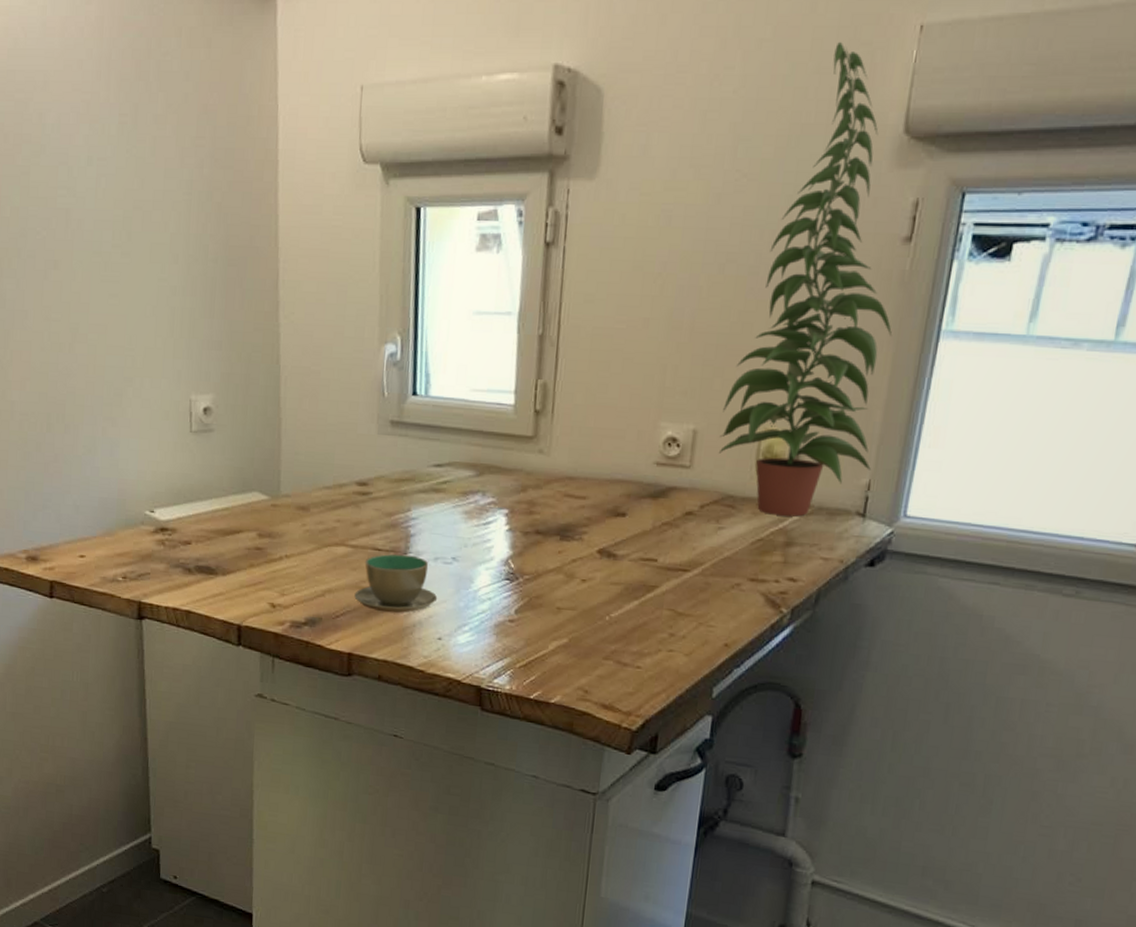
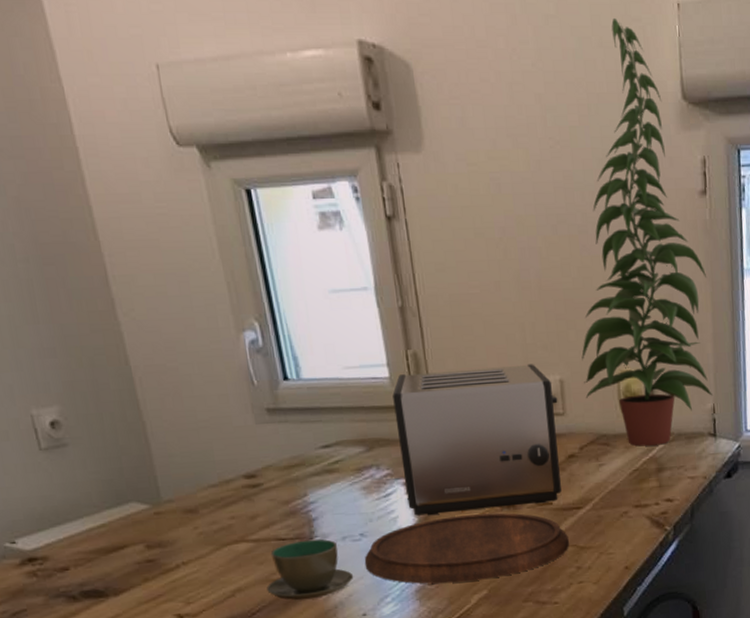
cutting board: none [450,555,667,628] -> present [364,513,569,584]
toaster: none [506,403,687,559] -> present [392,364,561,516]

